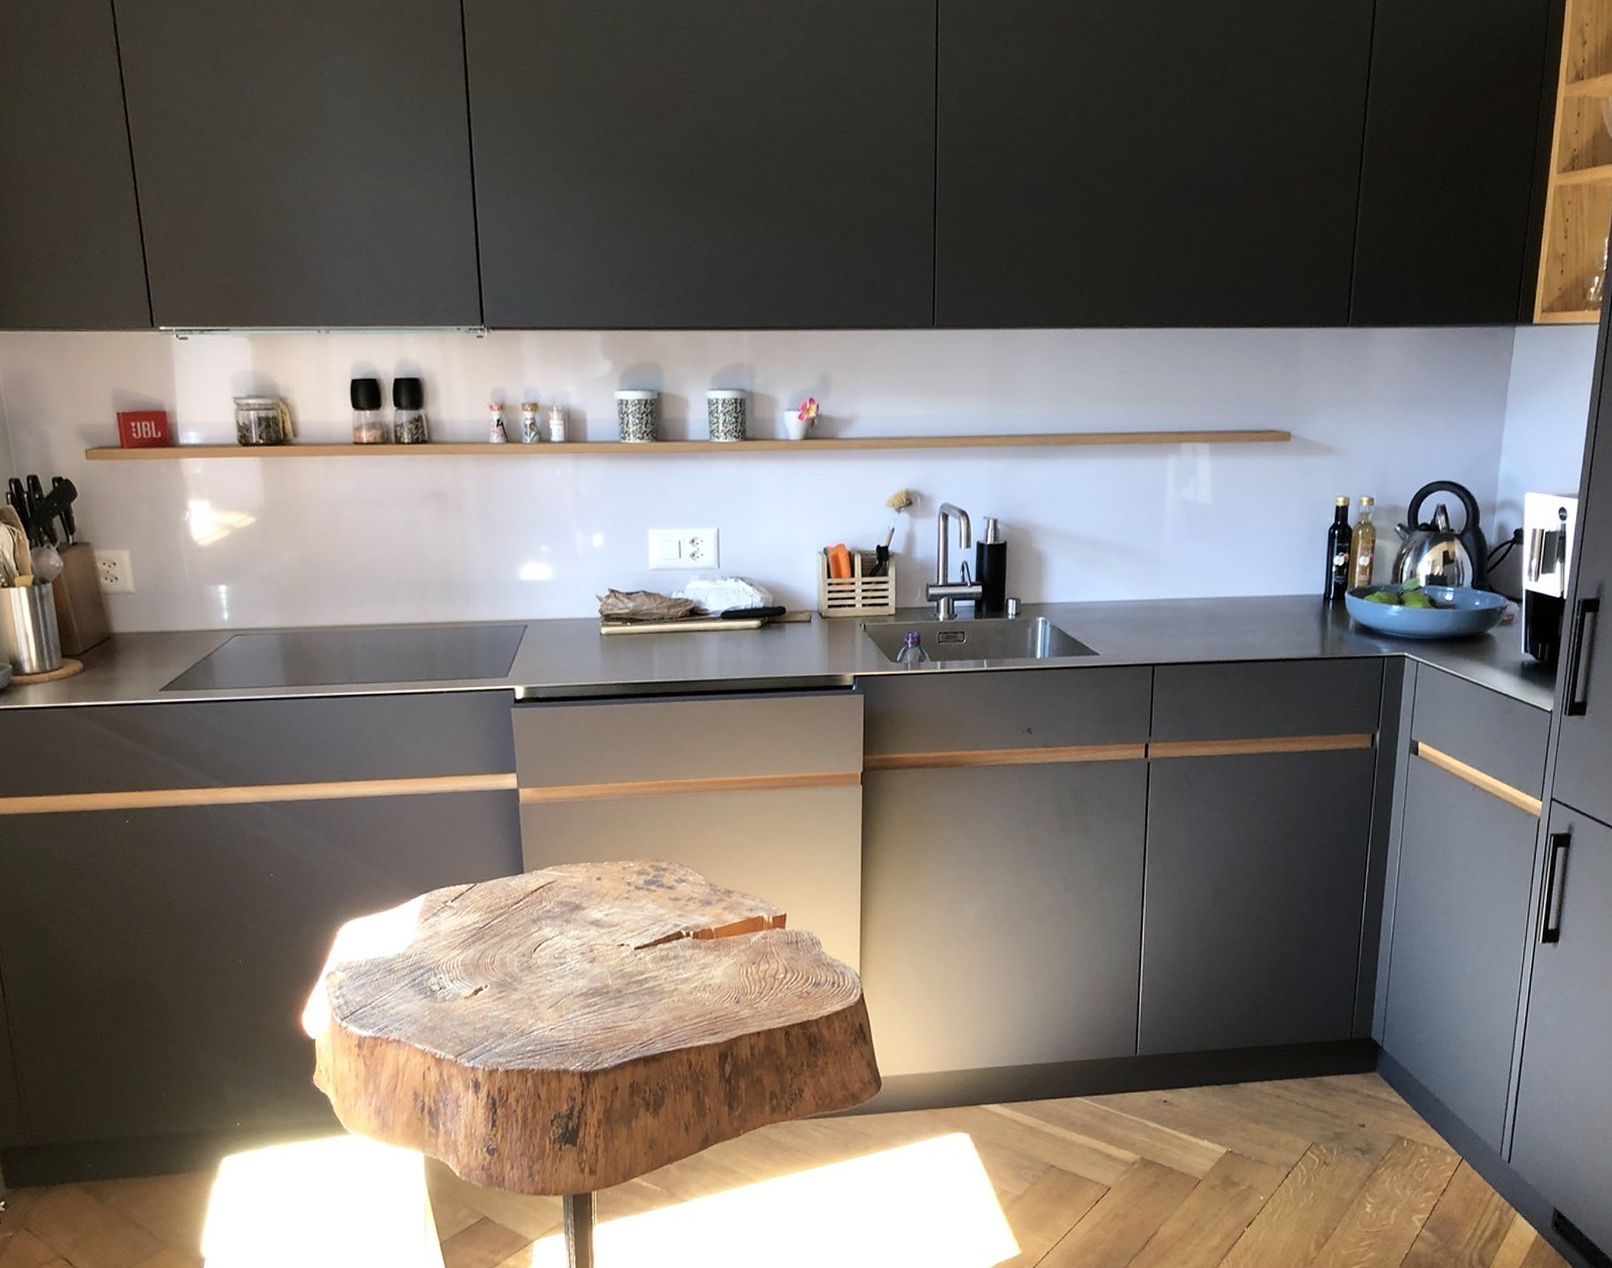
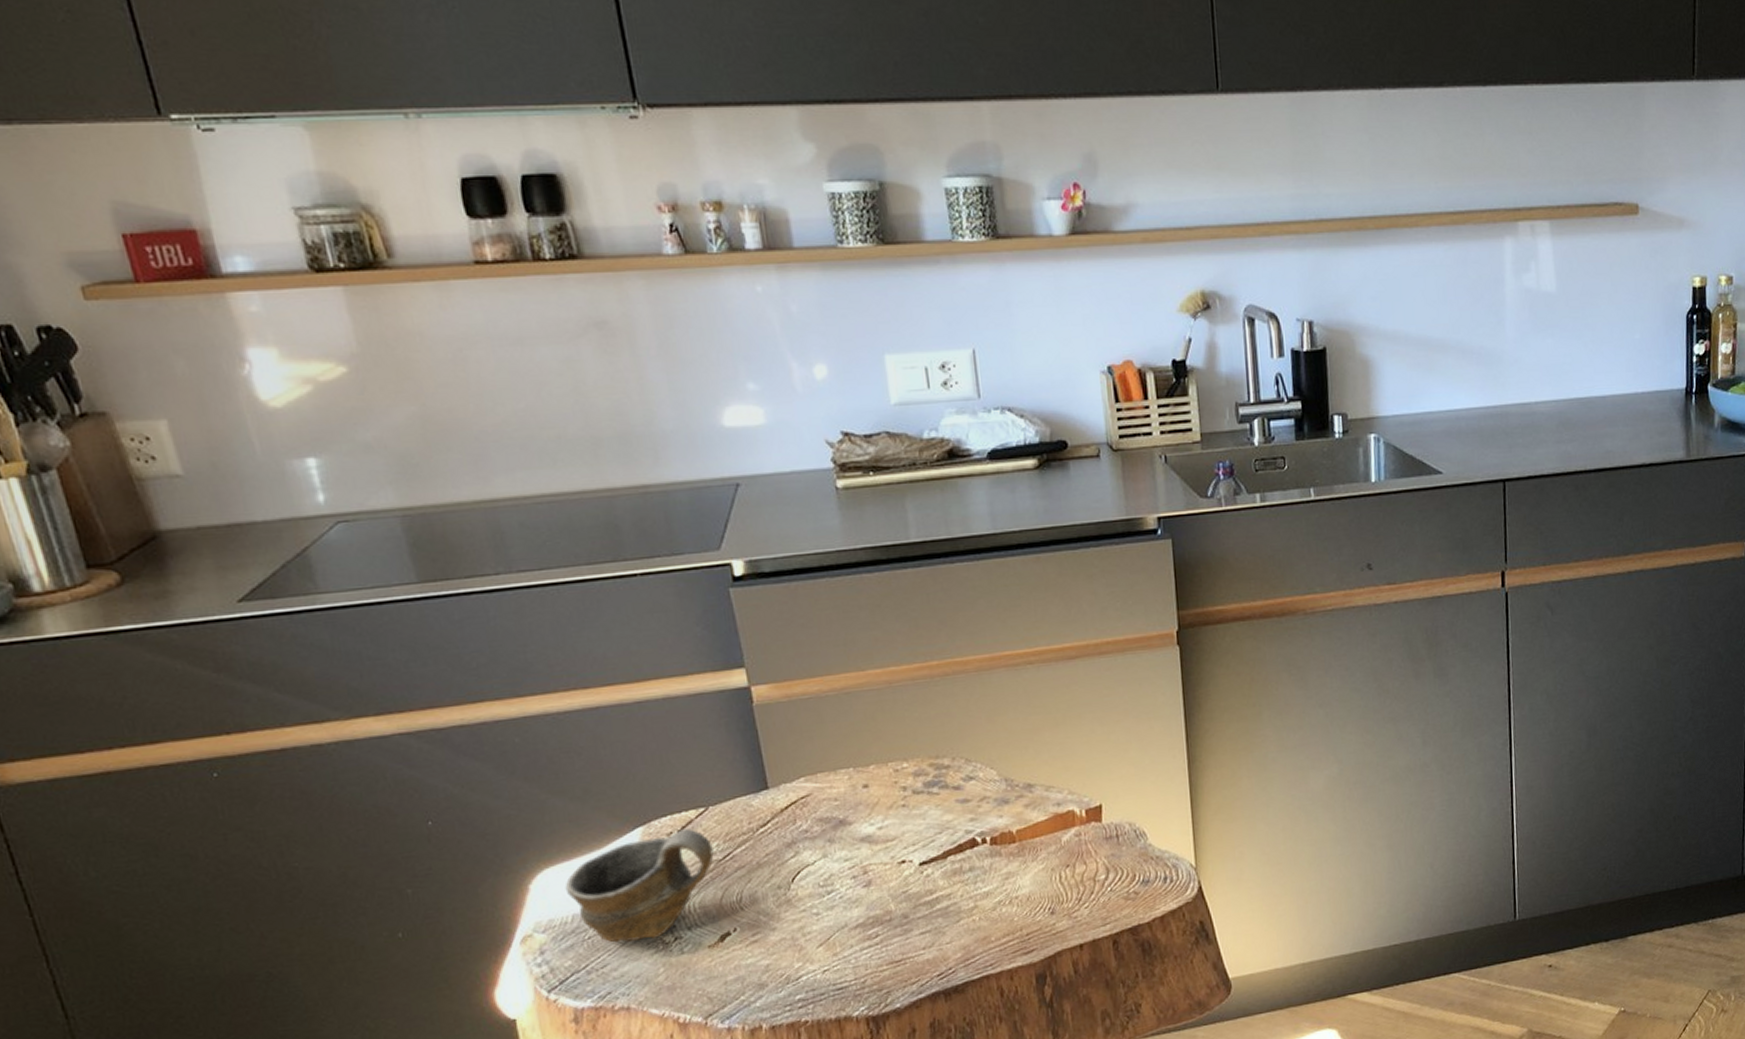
cup: none [363,900,477,986] -> present [565,829,714,943]

